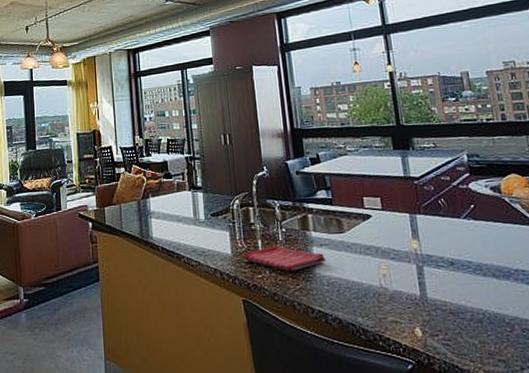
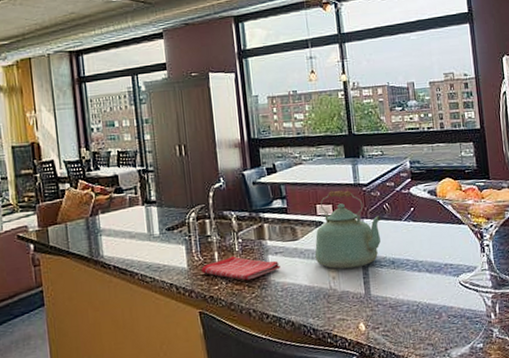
kettle: none [362,183,437,267] -> present [315,190,382,269]

